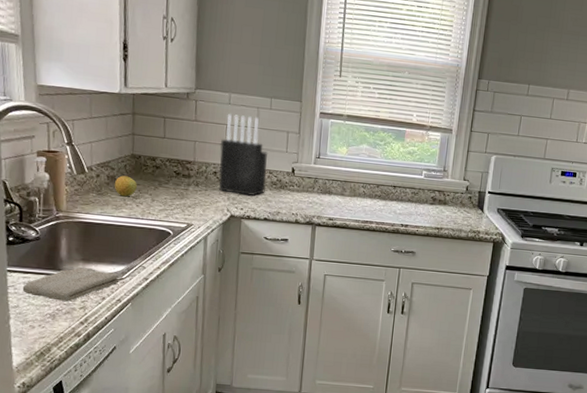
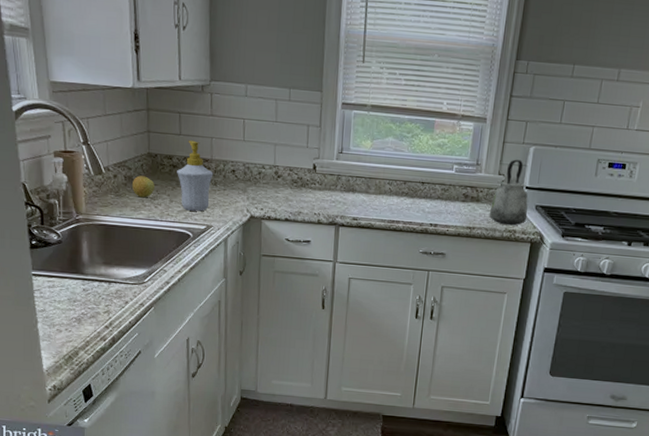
washcloth: present [22,266,120,302] -> none [48,270,141,306]
soap bottle: none [160,143,196,211] -> present [177,140,213,212]
knife block: present [218,113,269,196] -> none [237,106,288,196]
kettle: none [455,166,491,227] -> present [489,159,528,226]

